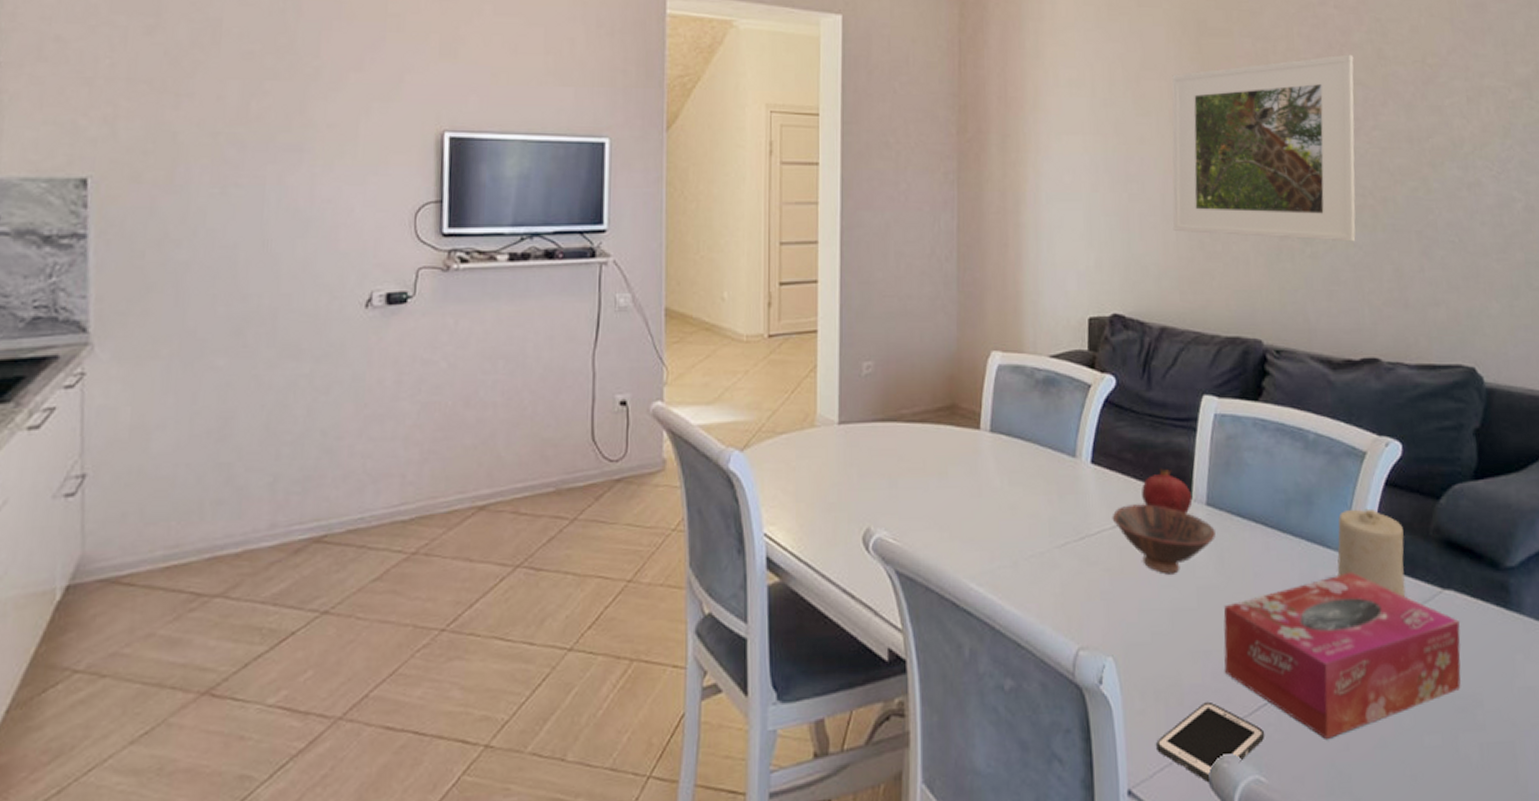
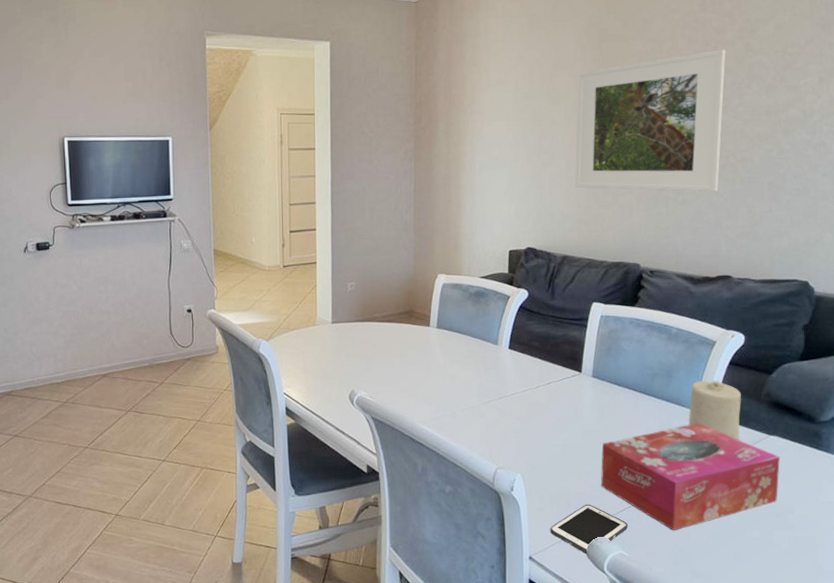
bowl: present [1112,504,1216,575] -> none [523,376,598,422]
fruit: present [1142,468,1193,514] -> none [545,352,582,383]

